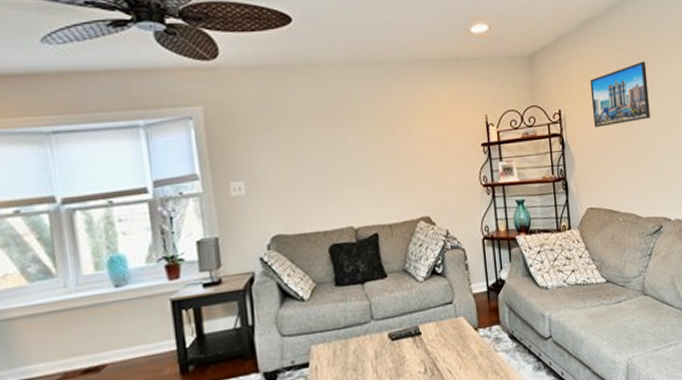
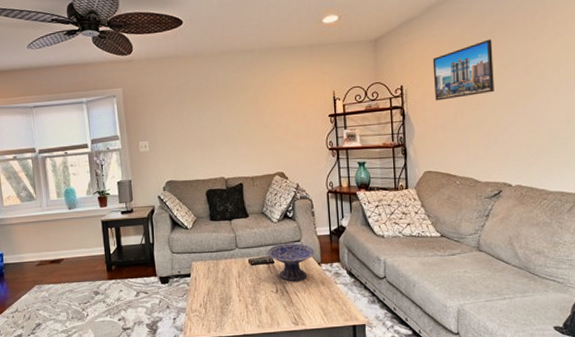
decorative bowl: none [411,305,471,357] -> present [266,243,315,283]

